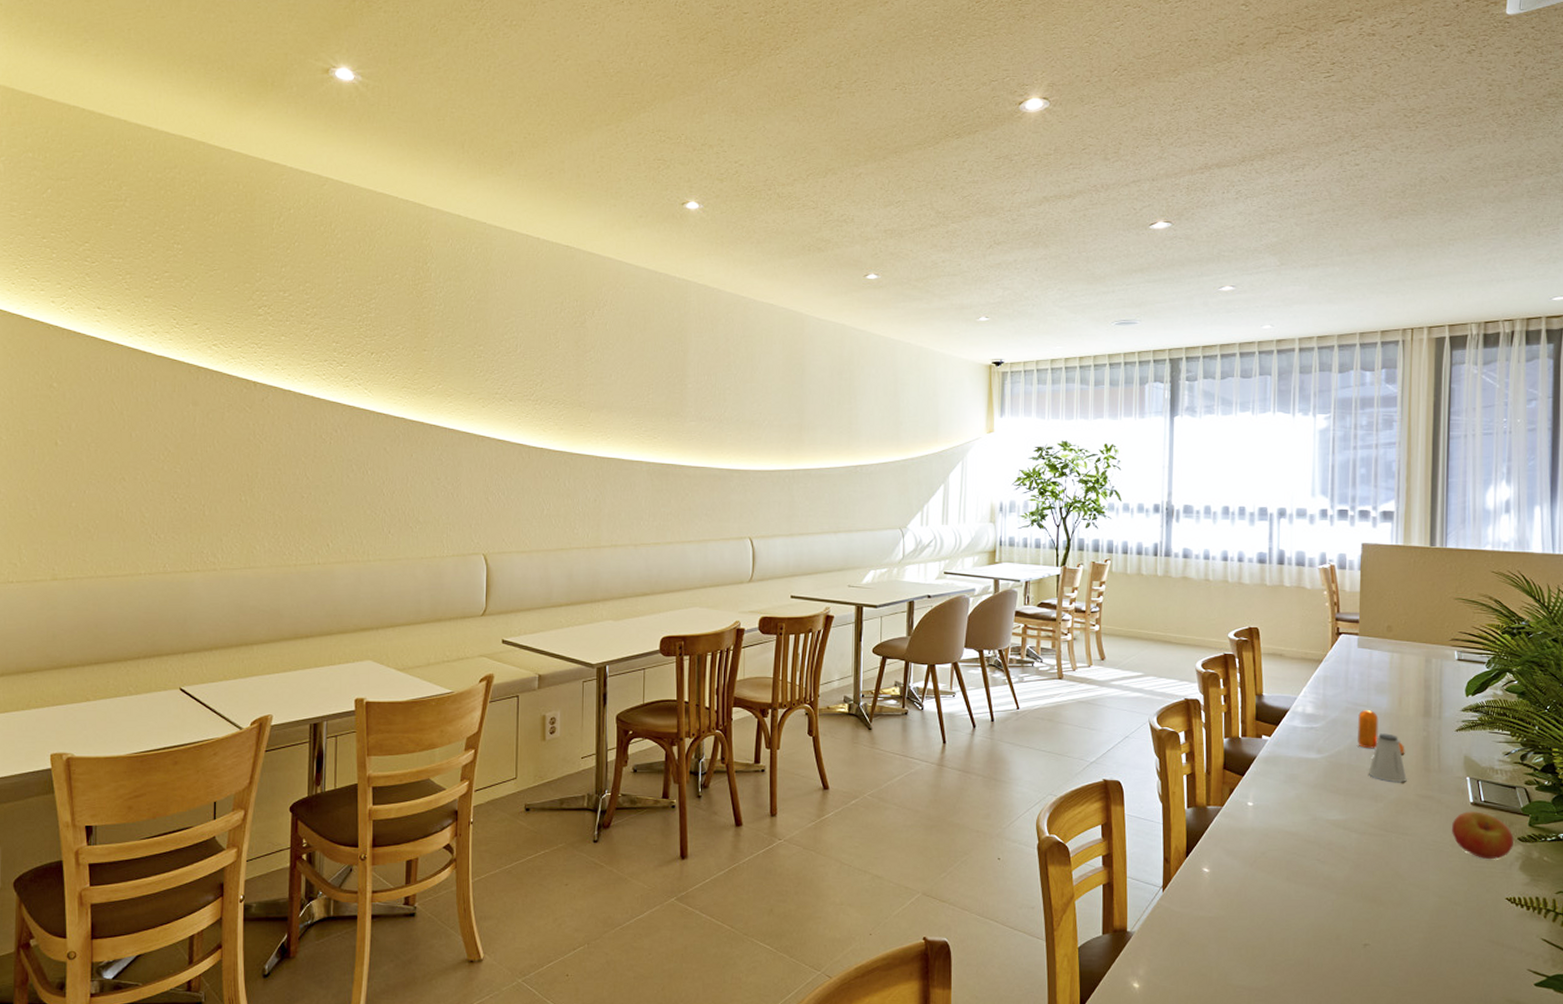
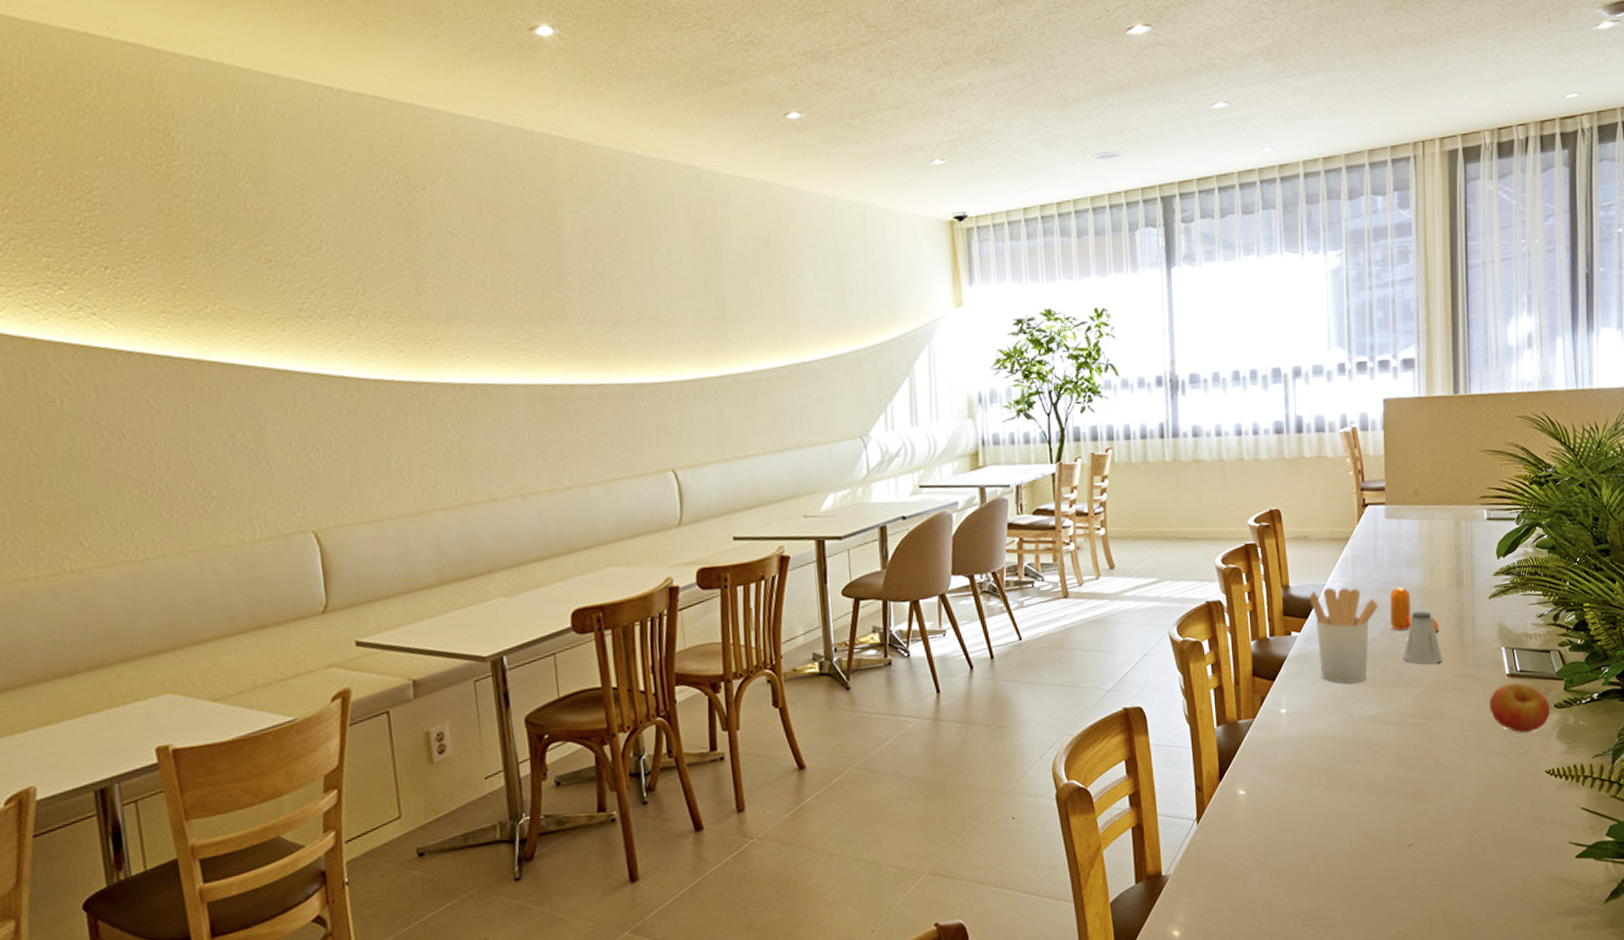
utensil holder: none [1281,701,1347,788] -> present [1309,587,1379,684]

